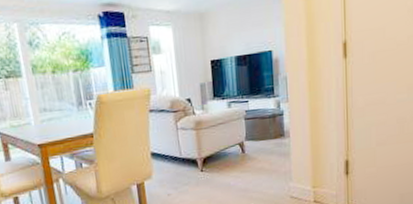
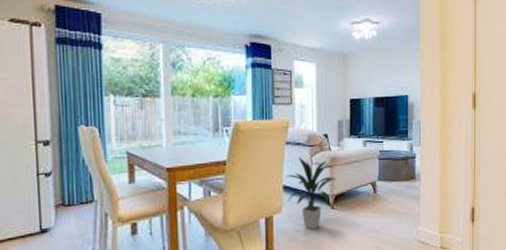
indoor plant: none [152,123,203,193] -> present [285,157,336,230]

